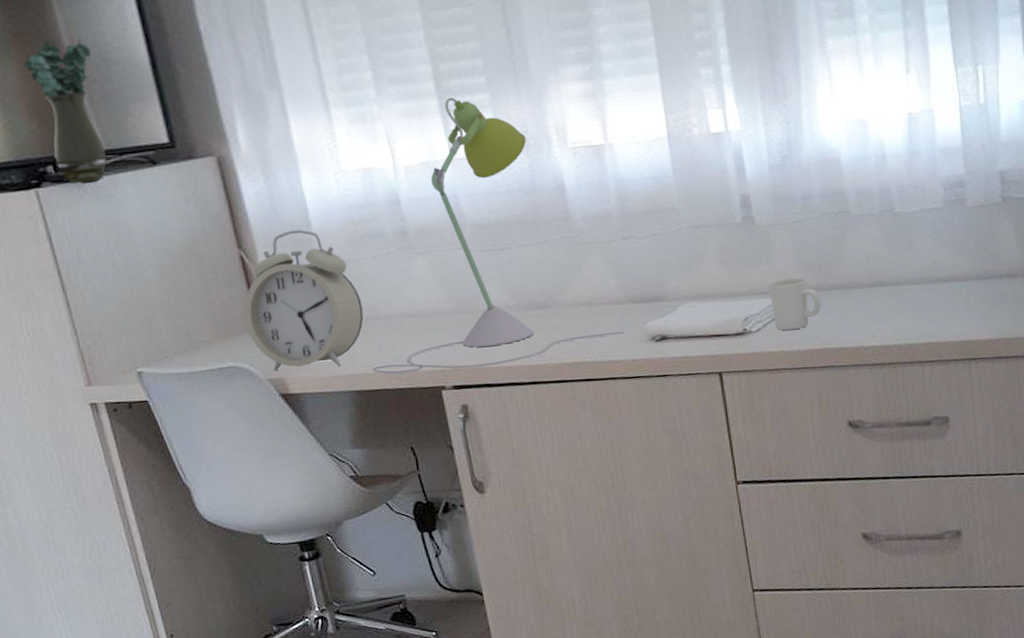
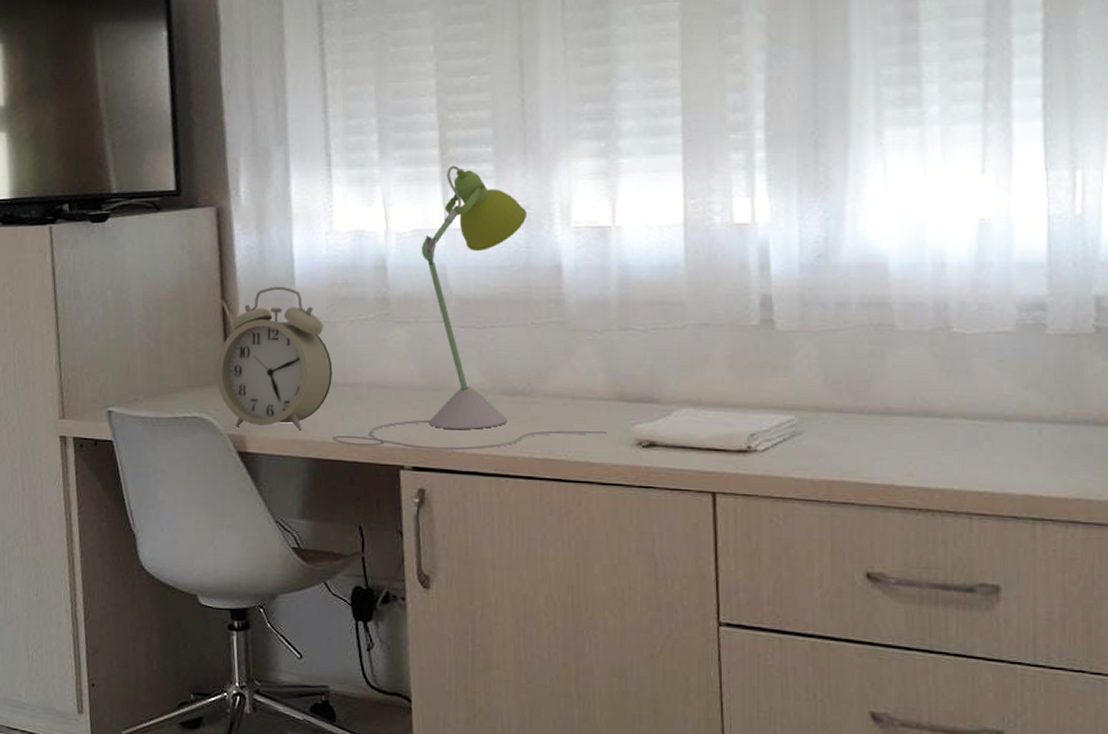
vase: present [24,36,108,184] -> none [62,84,121,222]
mug: present [768,277,821,331] -> none [783,394,846,455]

